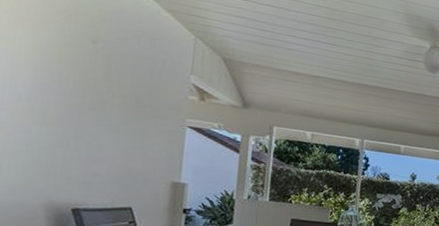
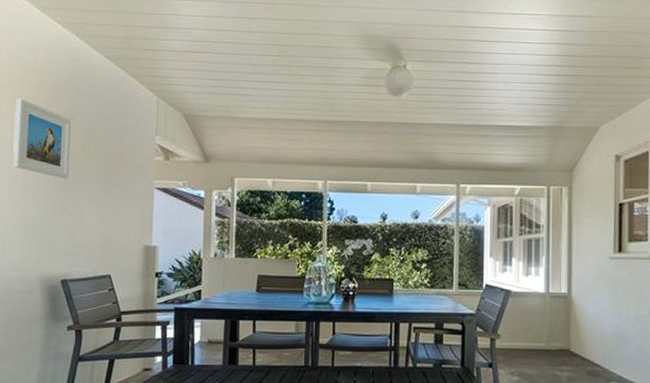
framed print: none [14,11,93,106] -> present [13,98,72,179]

